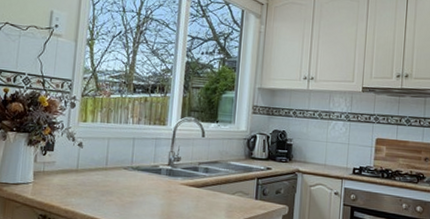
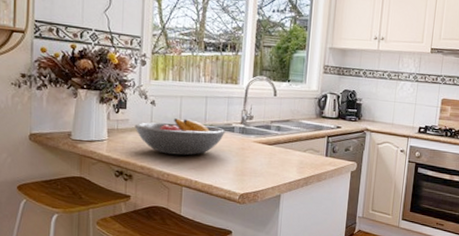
fruit bowl: none [61,160,152,199] -> present [134,118,226,156]

